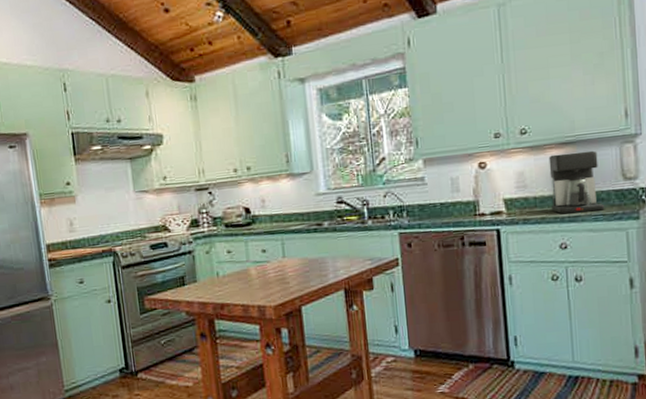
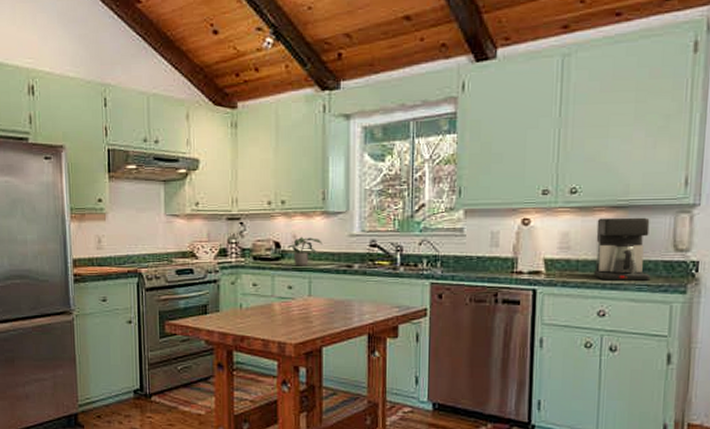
potted plant: none [256,200,291,230] -> present [286,236,322,266]

